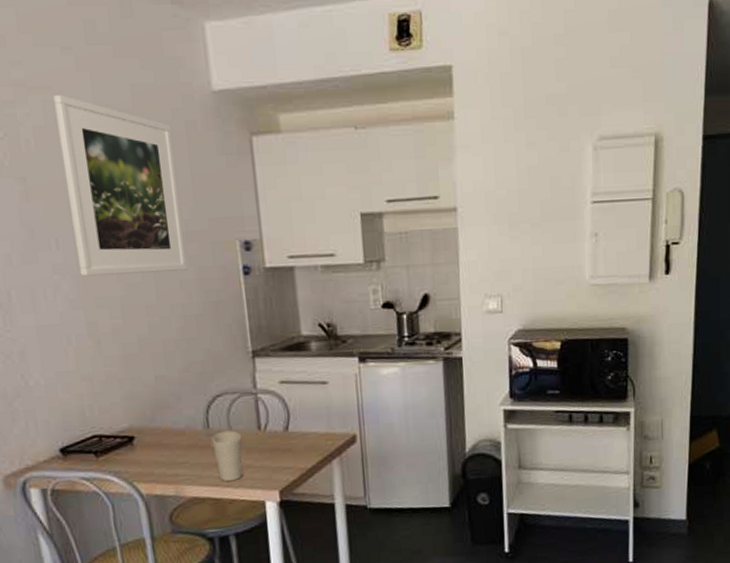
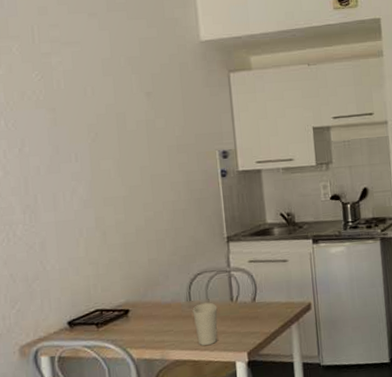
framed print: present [54,95,188,277] -> none [81,48,178,182]

